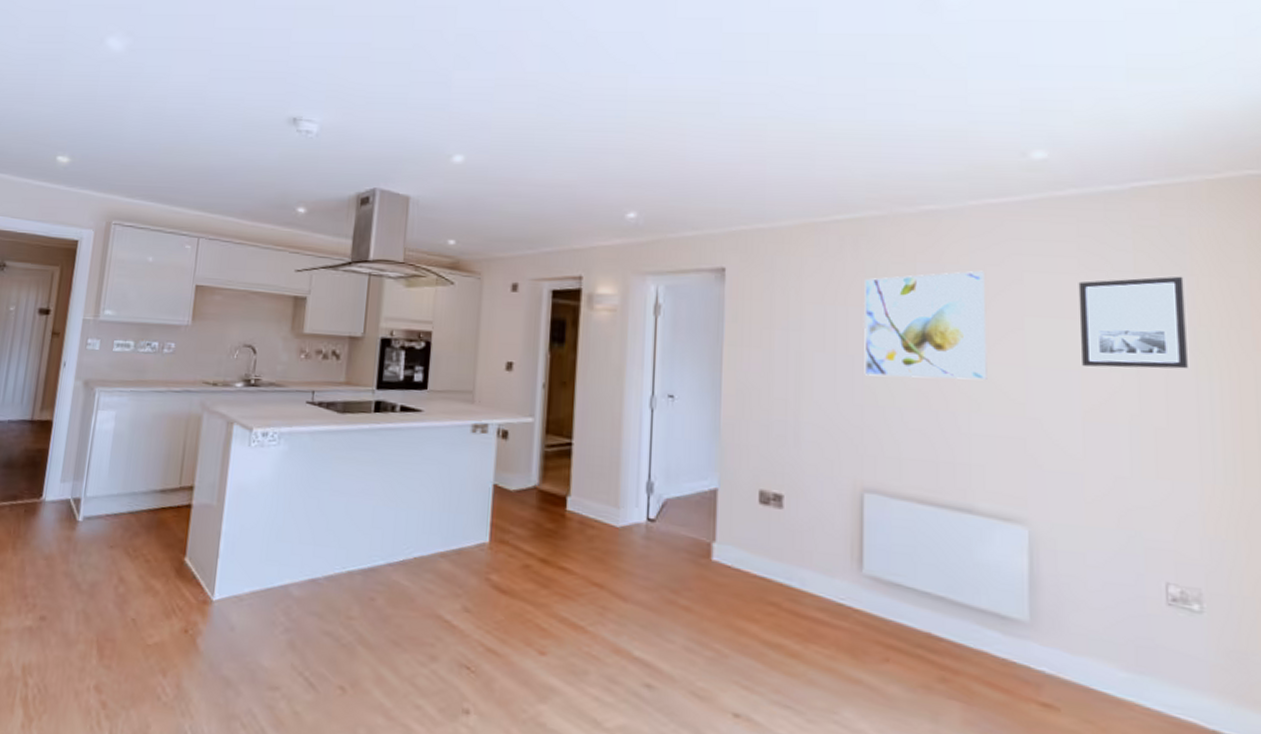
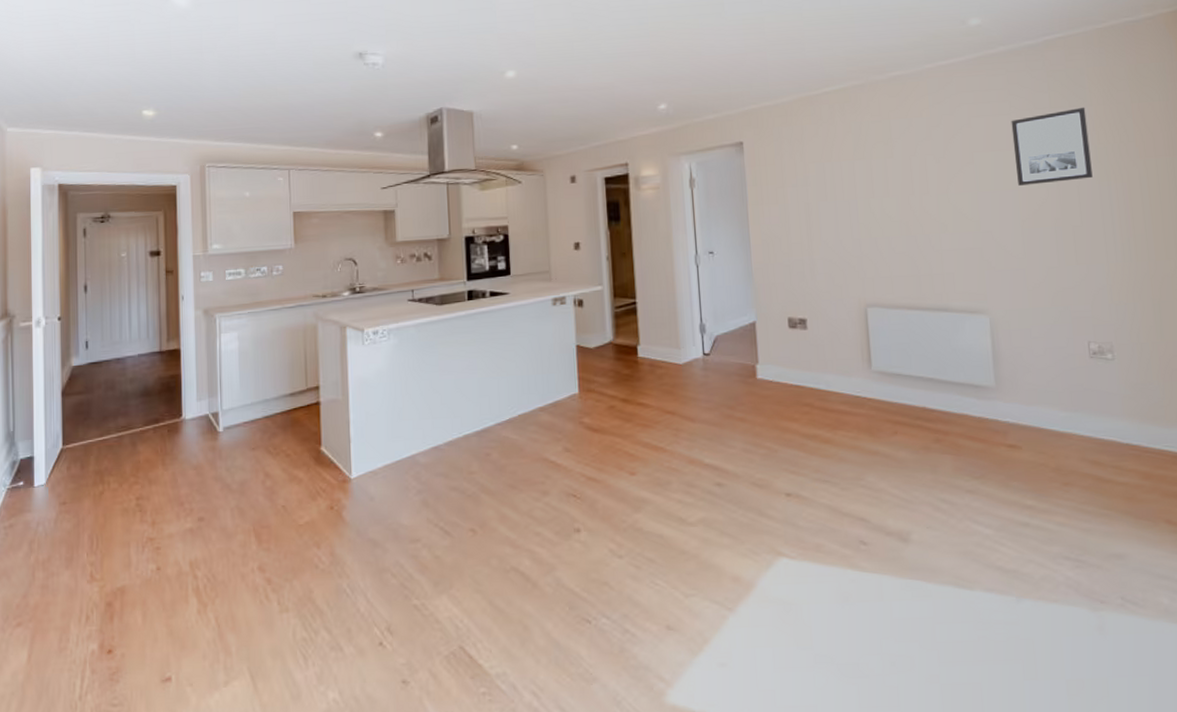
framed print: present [864,270,987,381] -> none [852,120,951,215]

